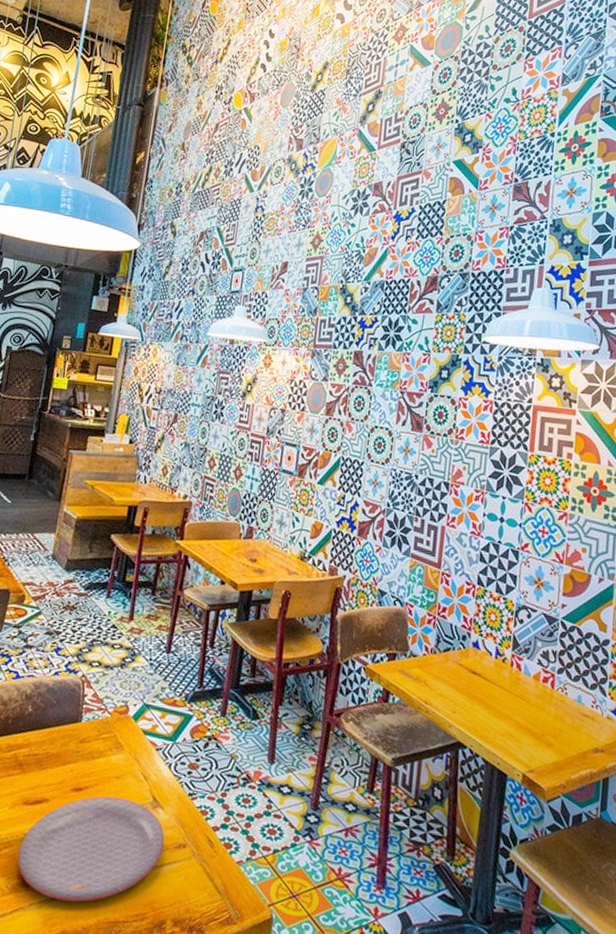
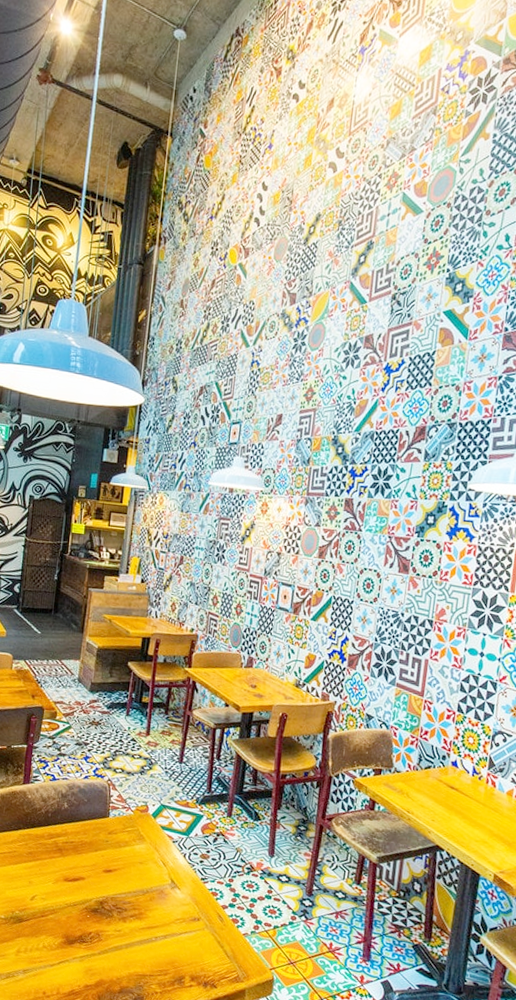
plate: present [17,796,165,902] -> none [61,877,182,959]

